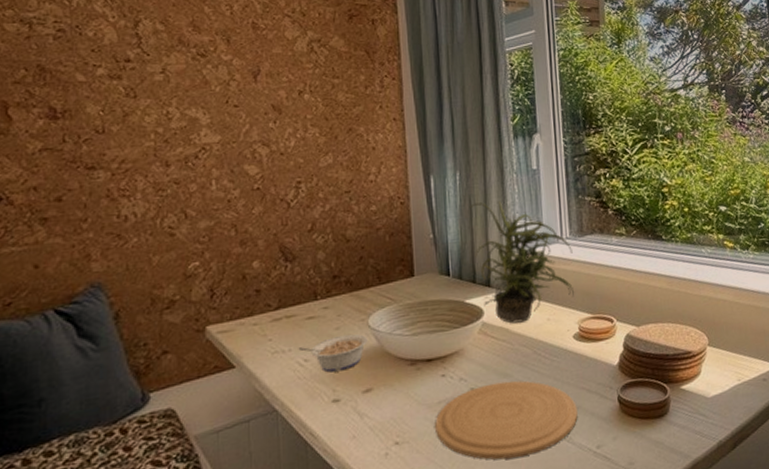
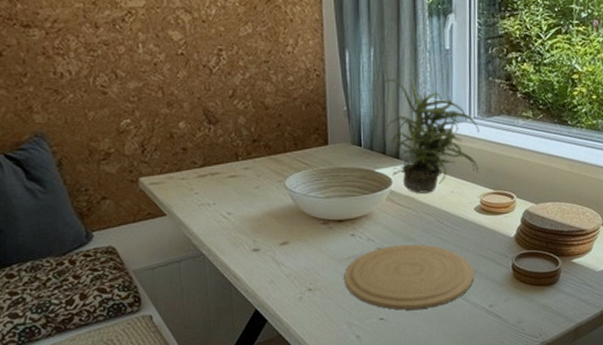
legume: present [298,334,368,373] -> none [222,193,285,225]

